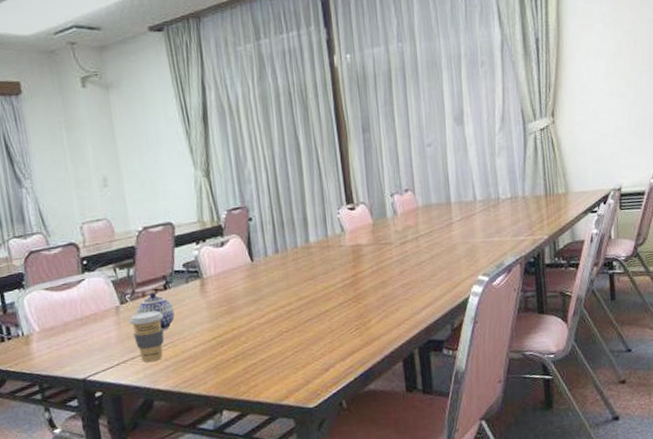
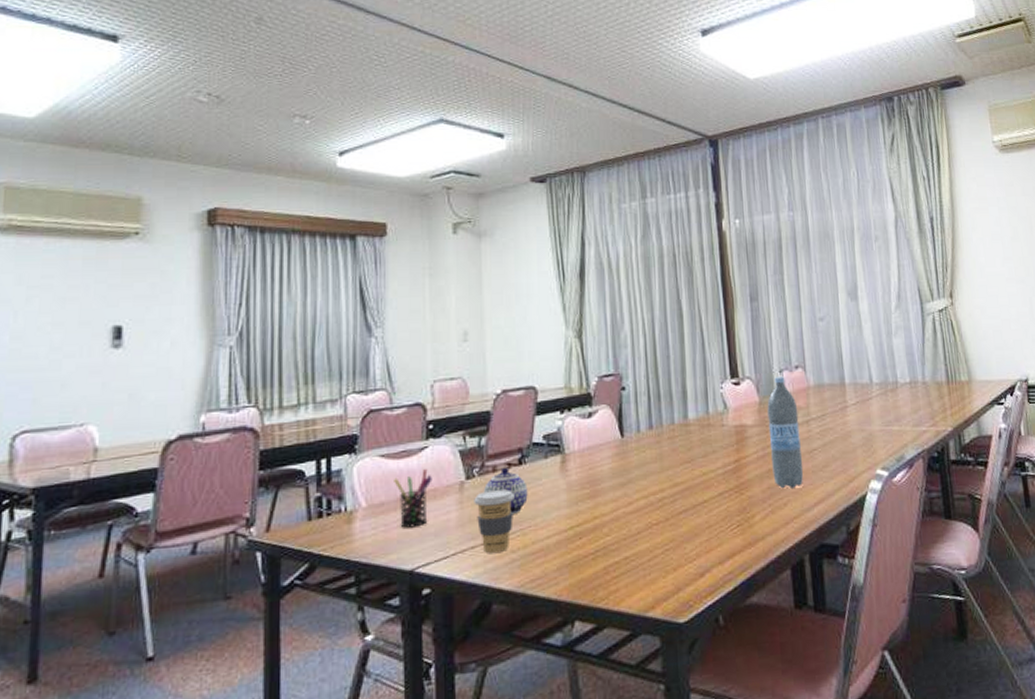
pen holder: none [59,298,93,346] -> present [394,469,432,528]
water bottle: none [380,200,414,297] -> present [767,376,804,489]

